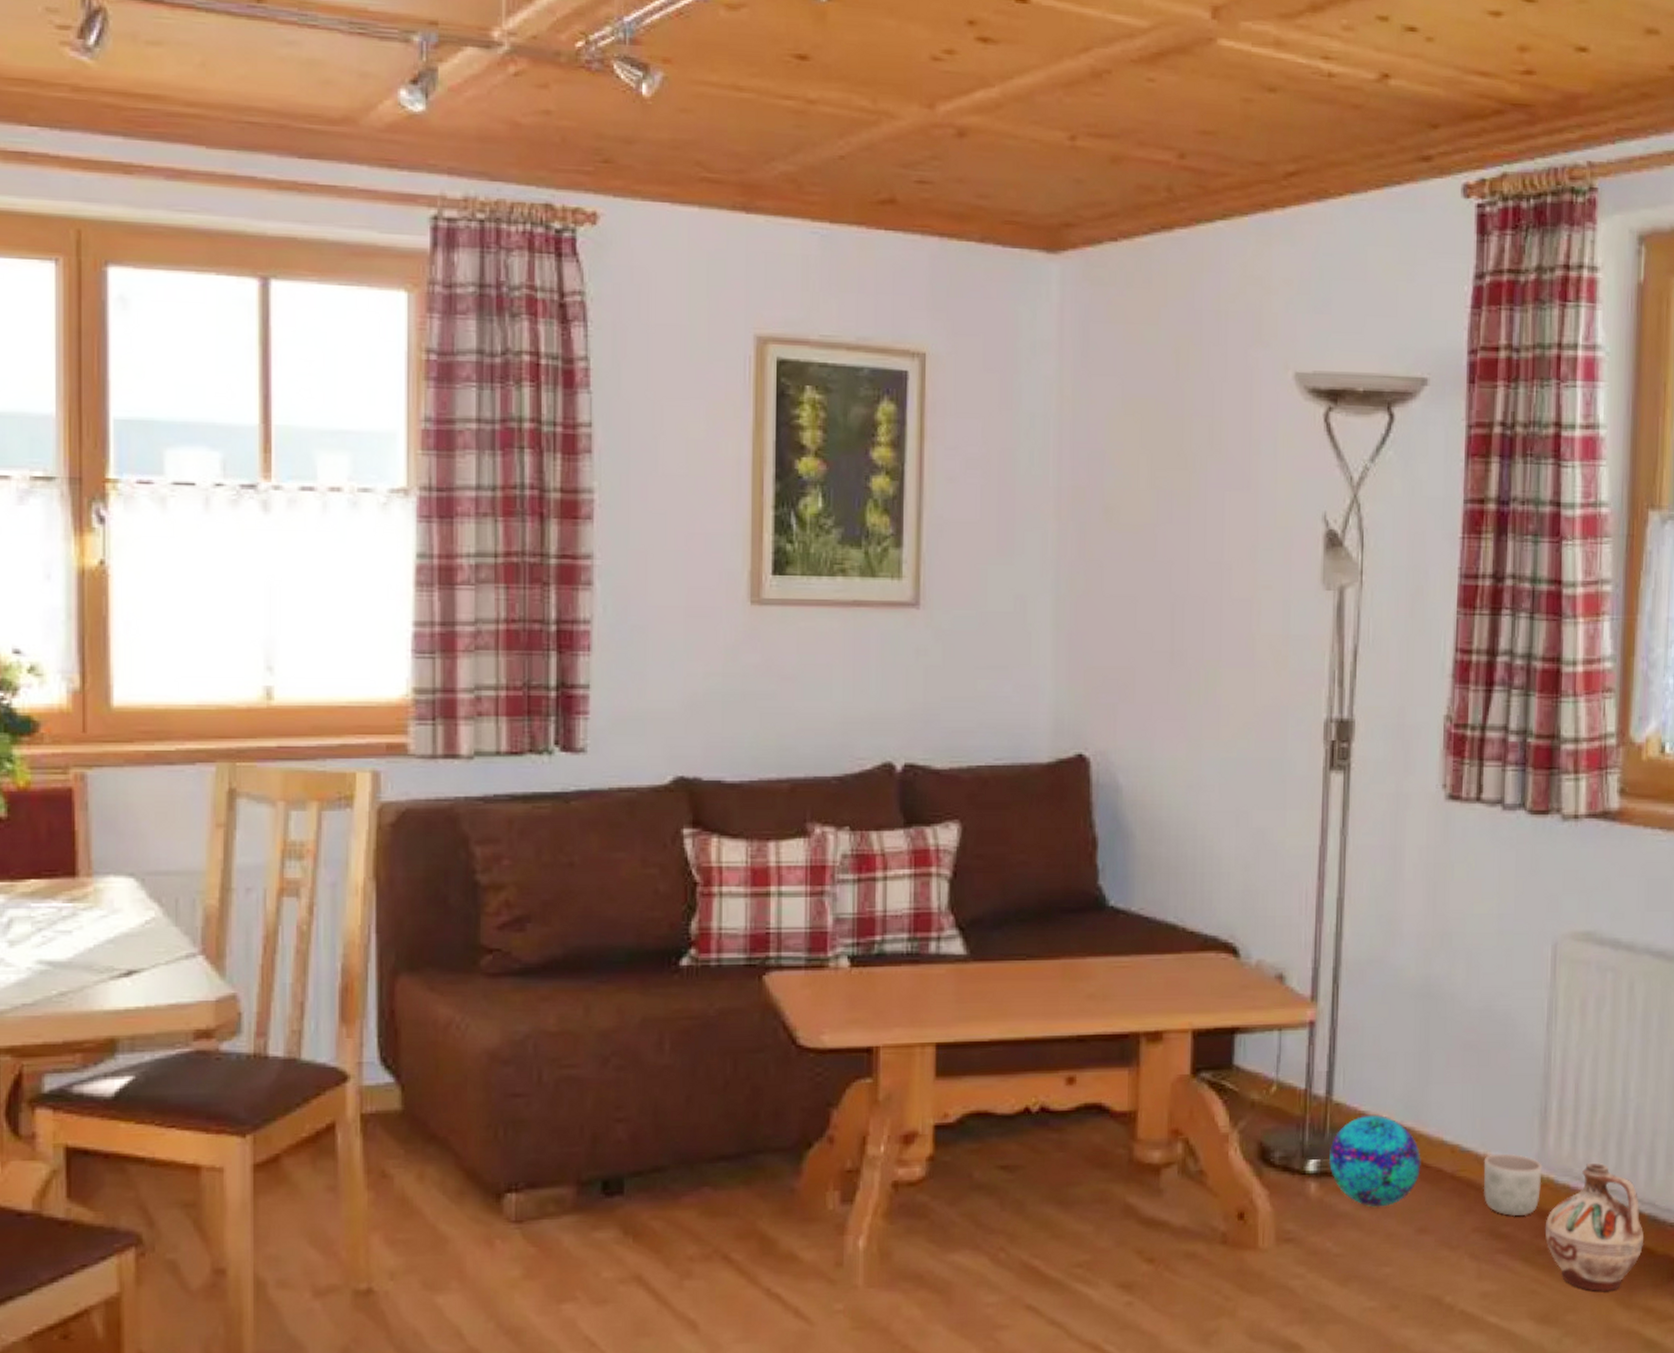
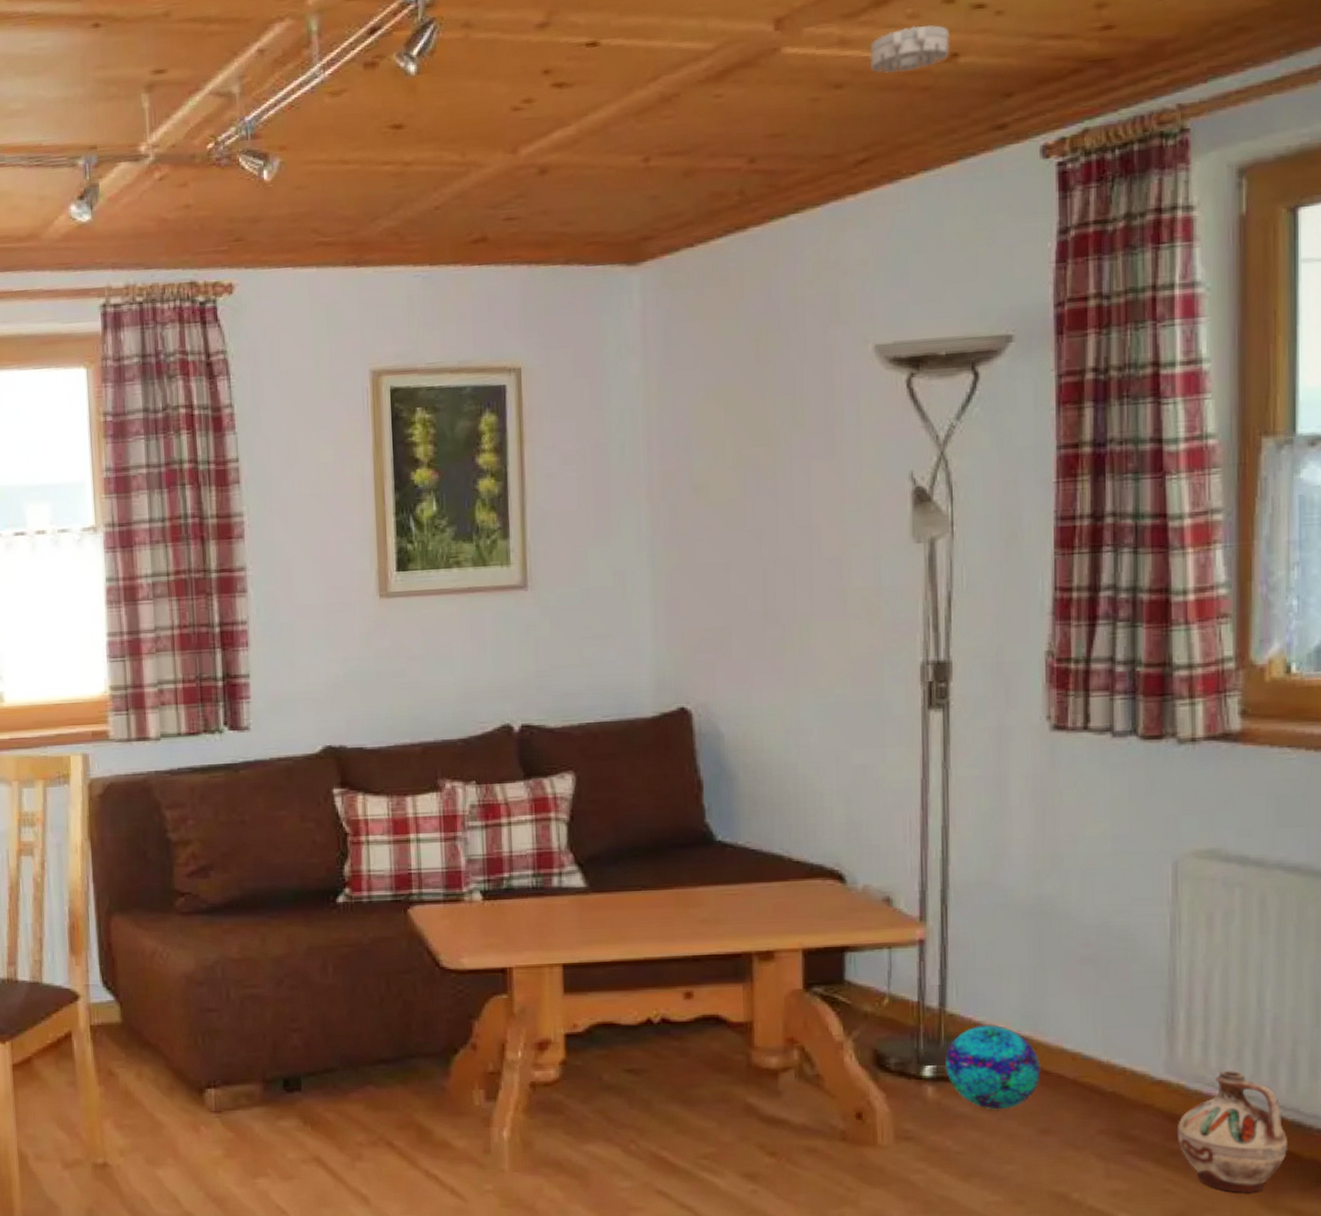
smoke detector: none [1304,38,1382,86] -> present [869,24,950,74]
planter: present [1483,1153,1543,1217] -> none [1107,1061,1172,1121]

